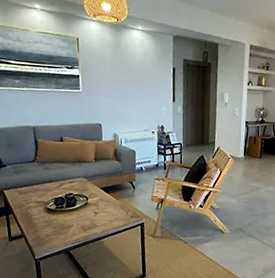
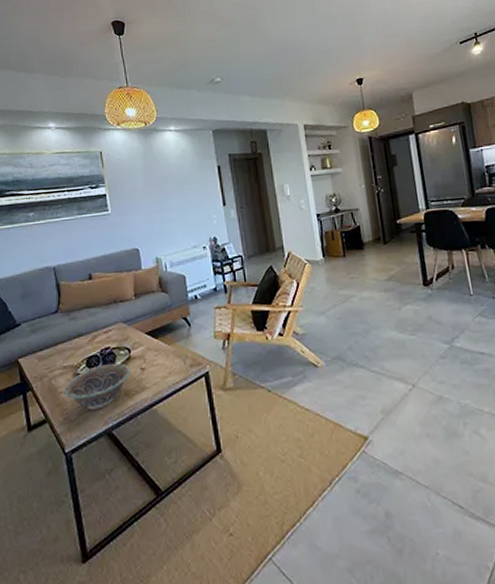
decorative bowl: none [36,205,87,235] -> present [64,363,131,410]

